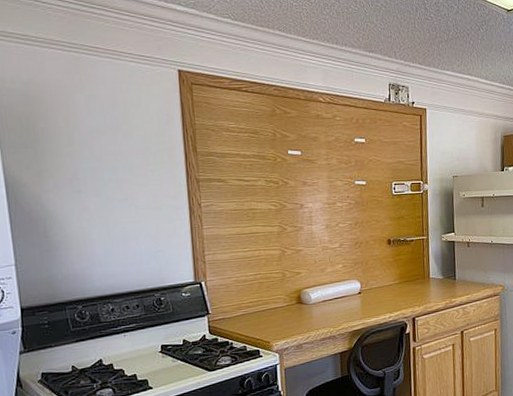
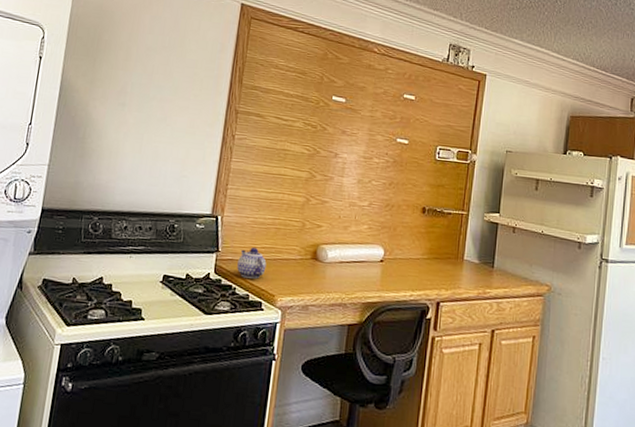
teapot: none [229,304,257,332] -> present [237,247,267,279]

